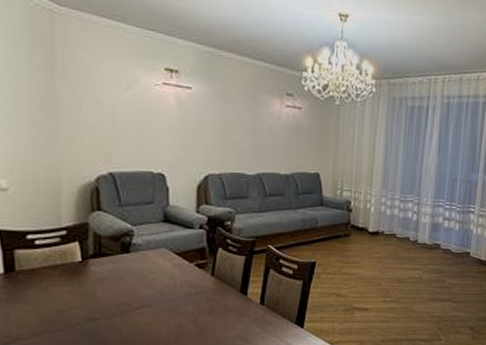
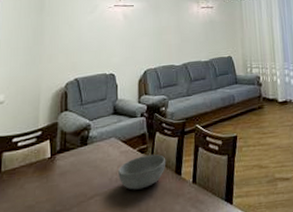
bowl: none [171,270,230,305] -> present [118,154,166,190]

